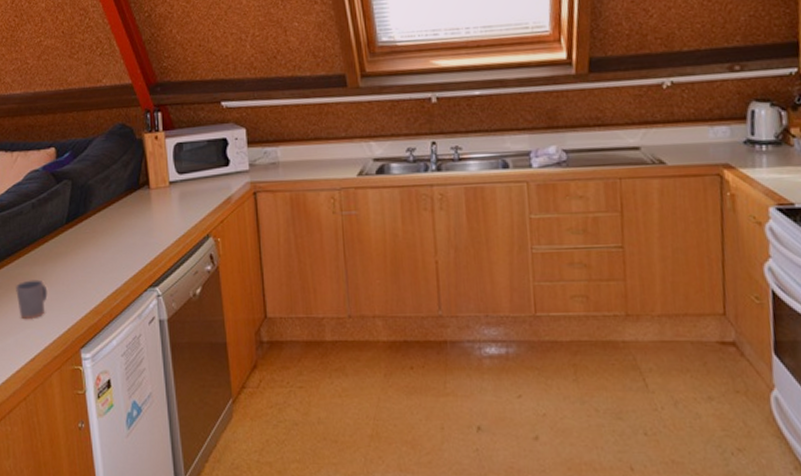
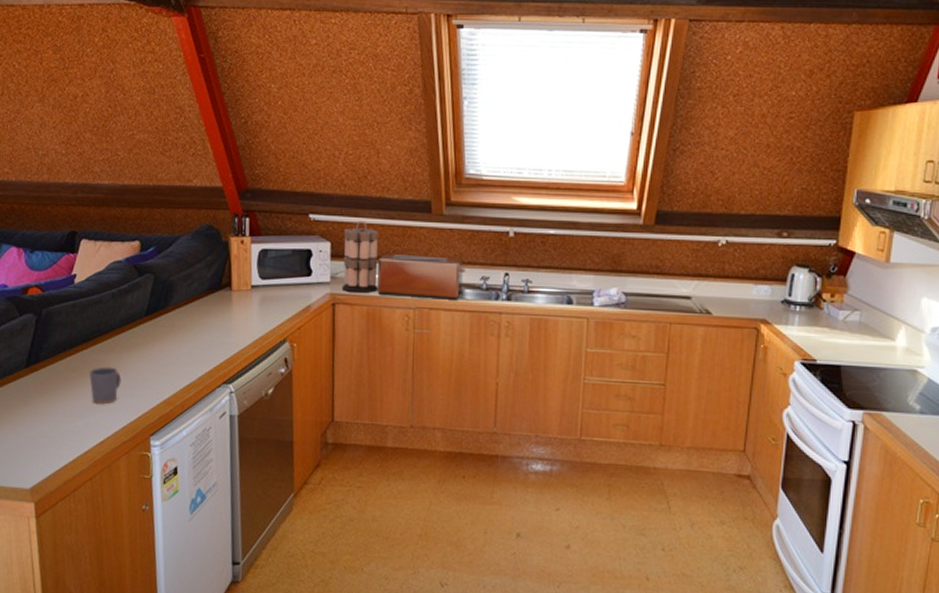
spice rack: none [259,102,300,179] -> present [342,220,378,294]
toaster: none [297,131,390,179] -> present [377,253,466,300]

